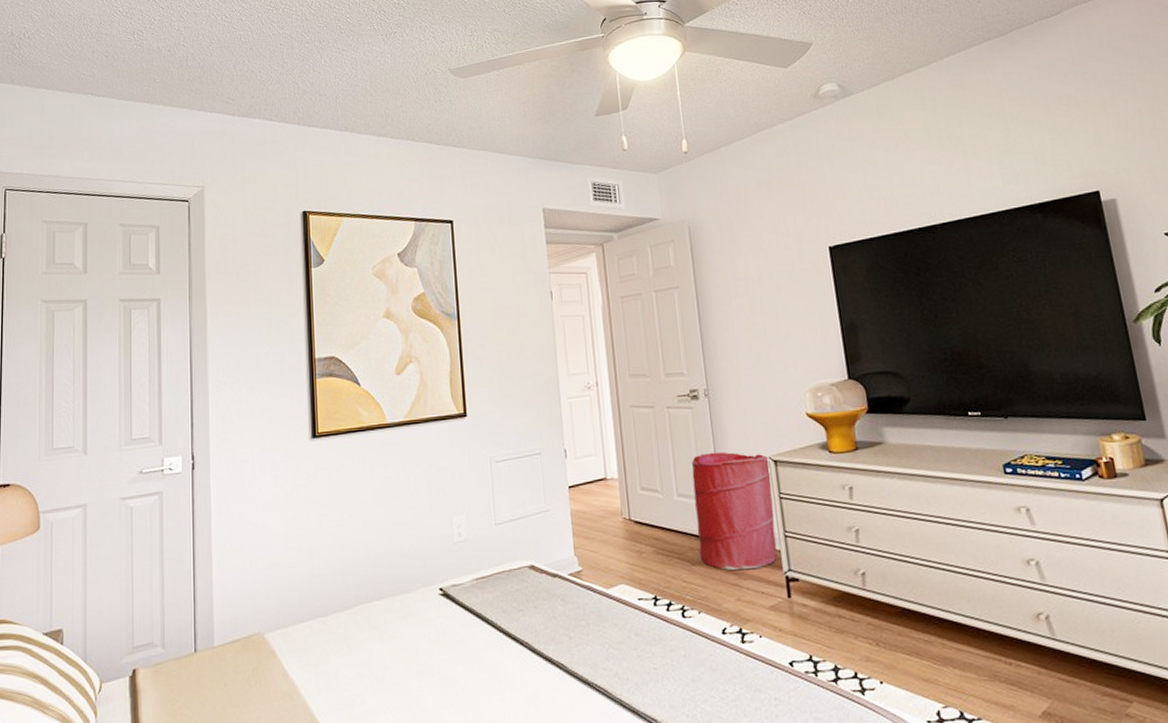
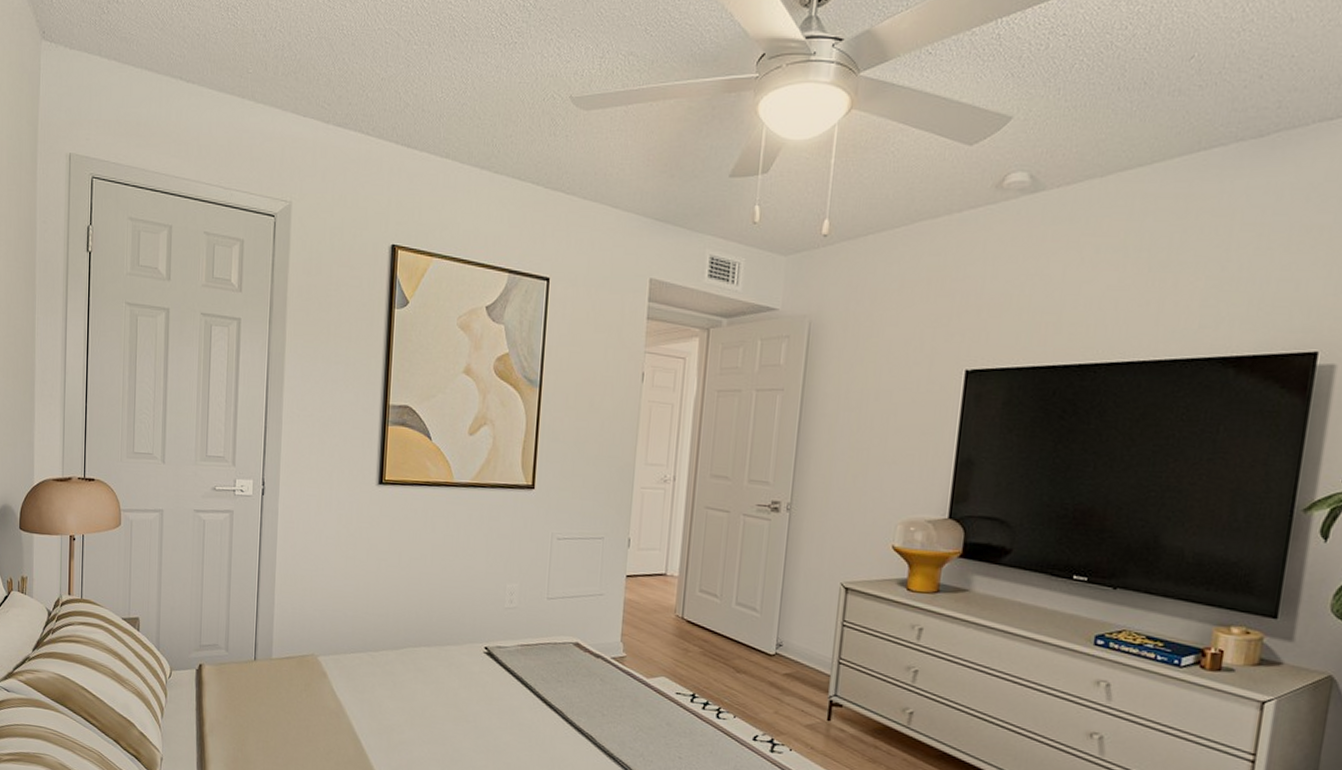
laundry hamper: present [692,451,777,571] -> none [746,567,840,688]

